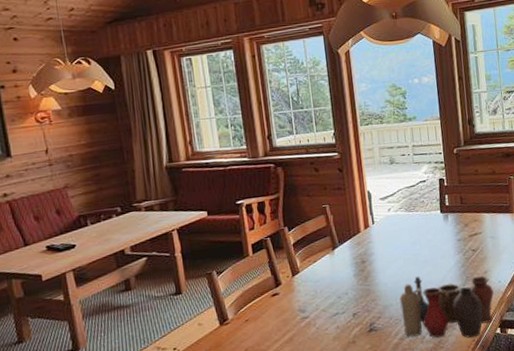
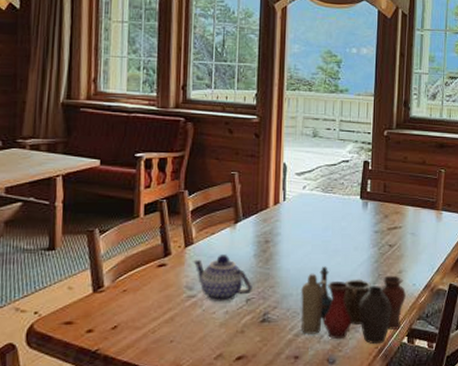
teapot: none [300,277,357,320] -> present [192,253,252,303]

